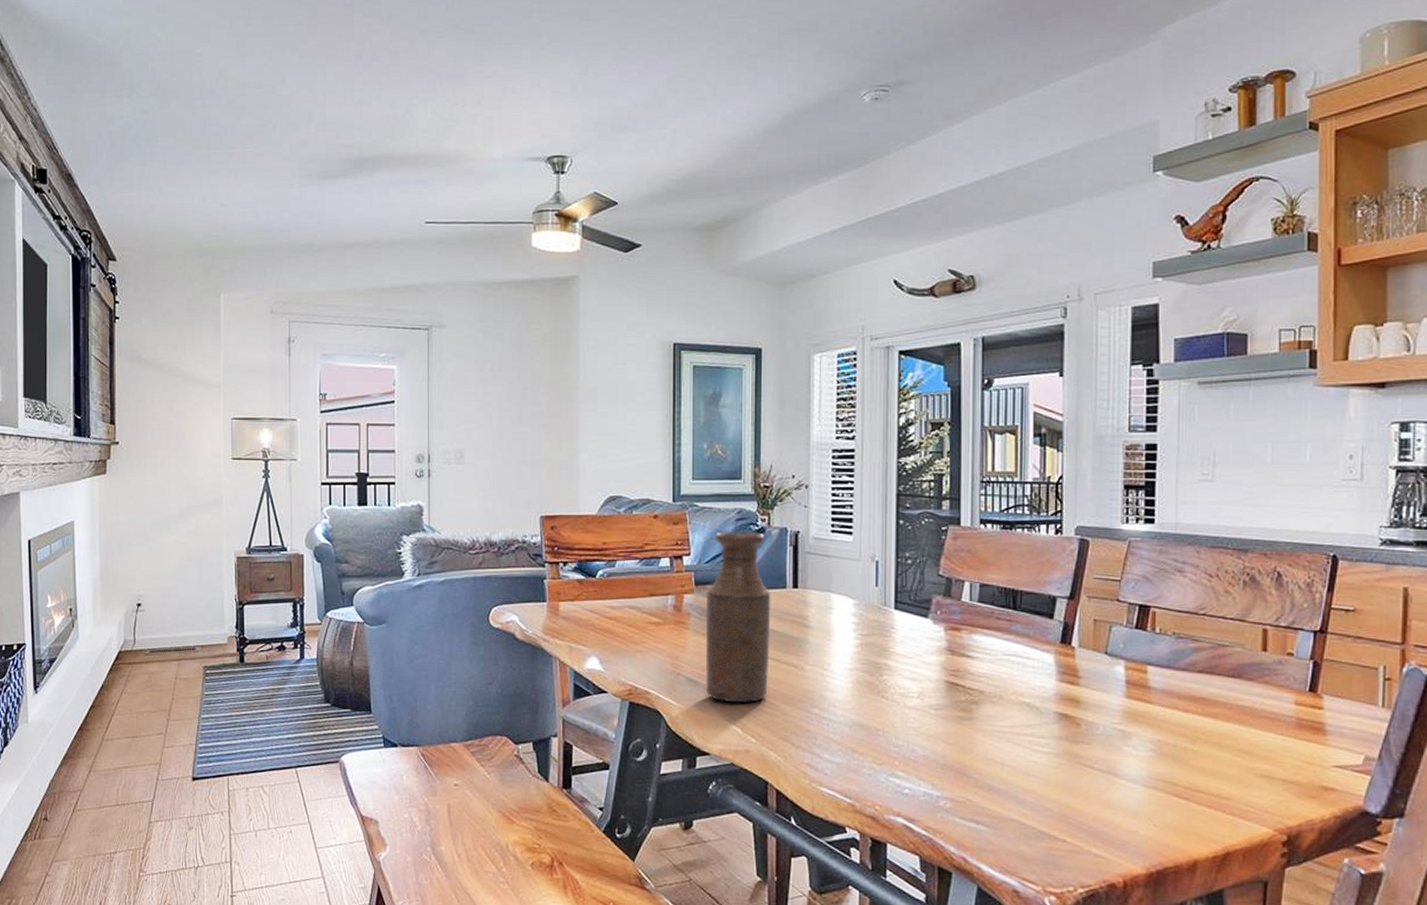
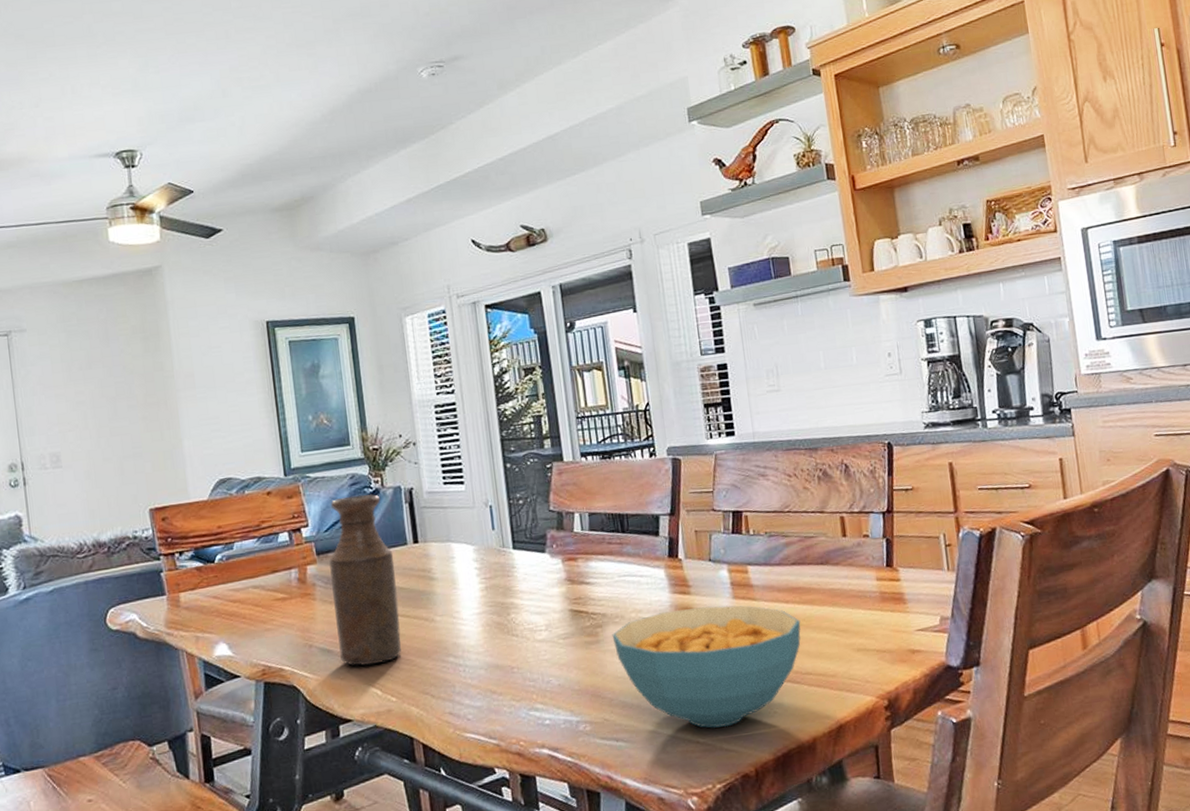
cereal bowl: none [987,700,1199,832] -> present [612,605,801,728]

